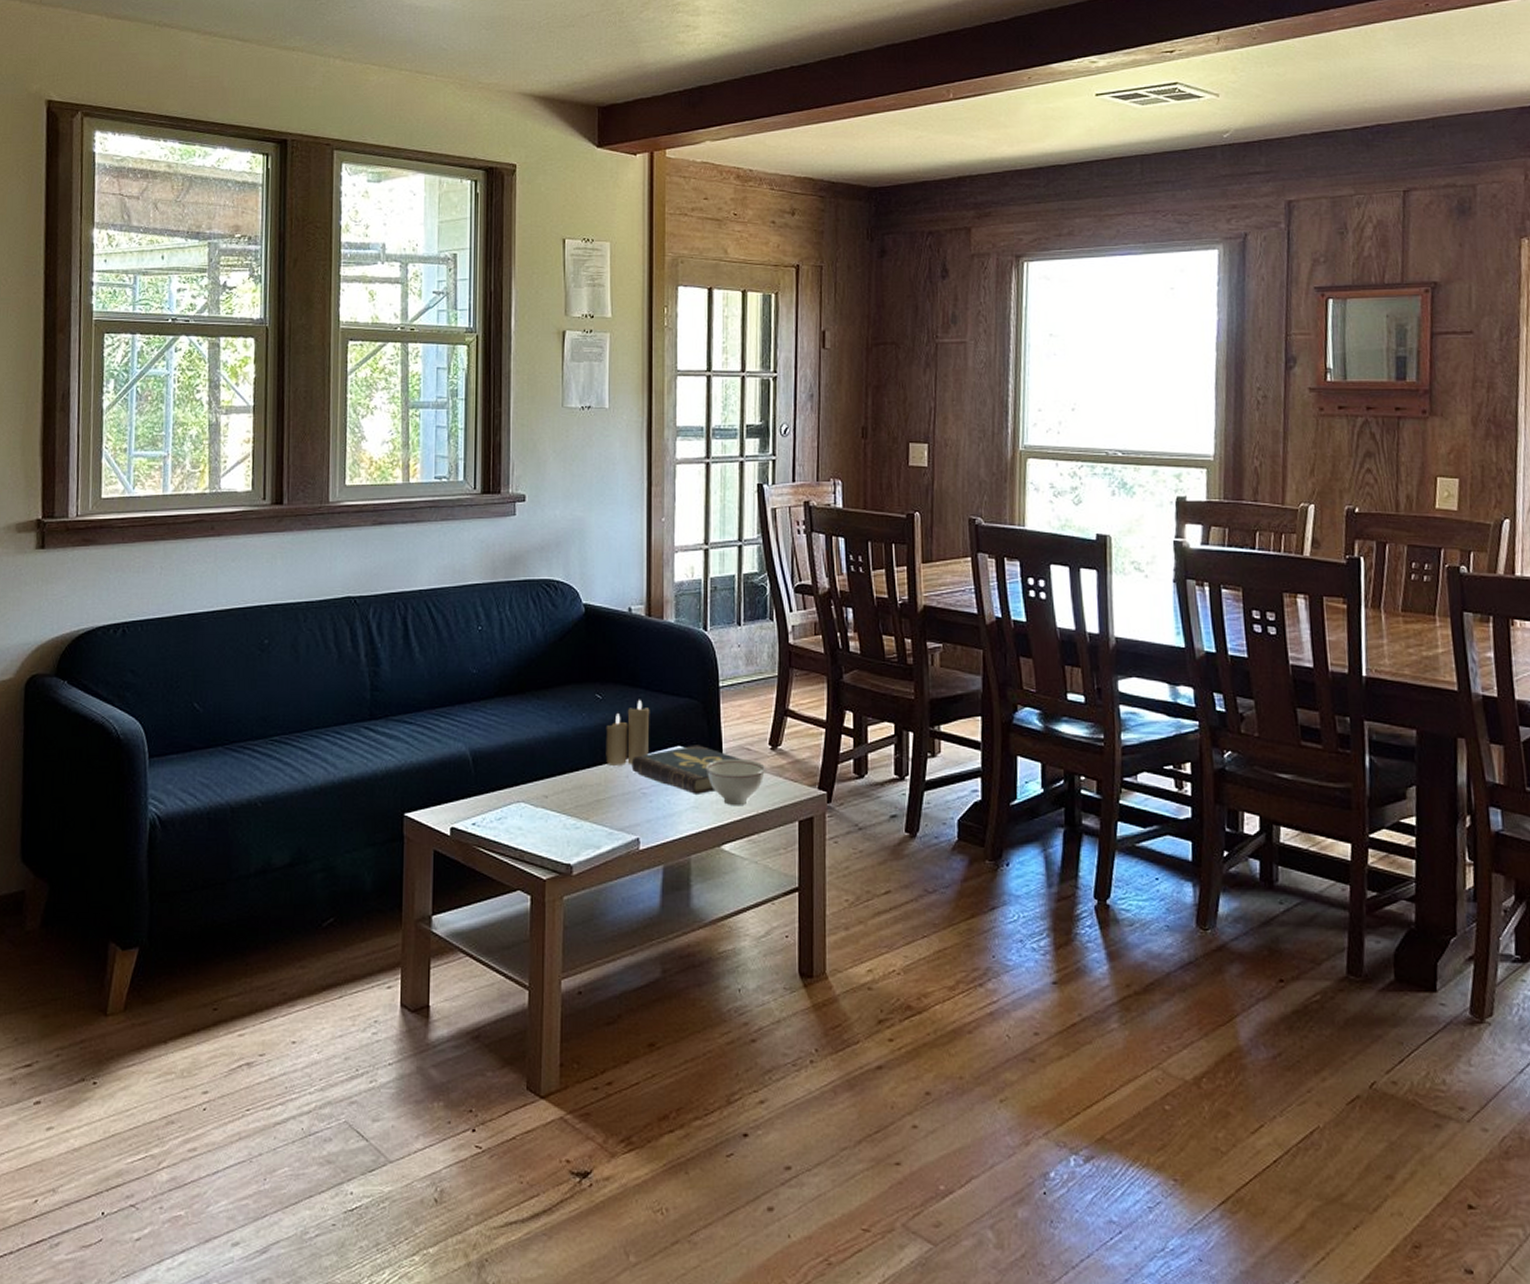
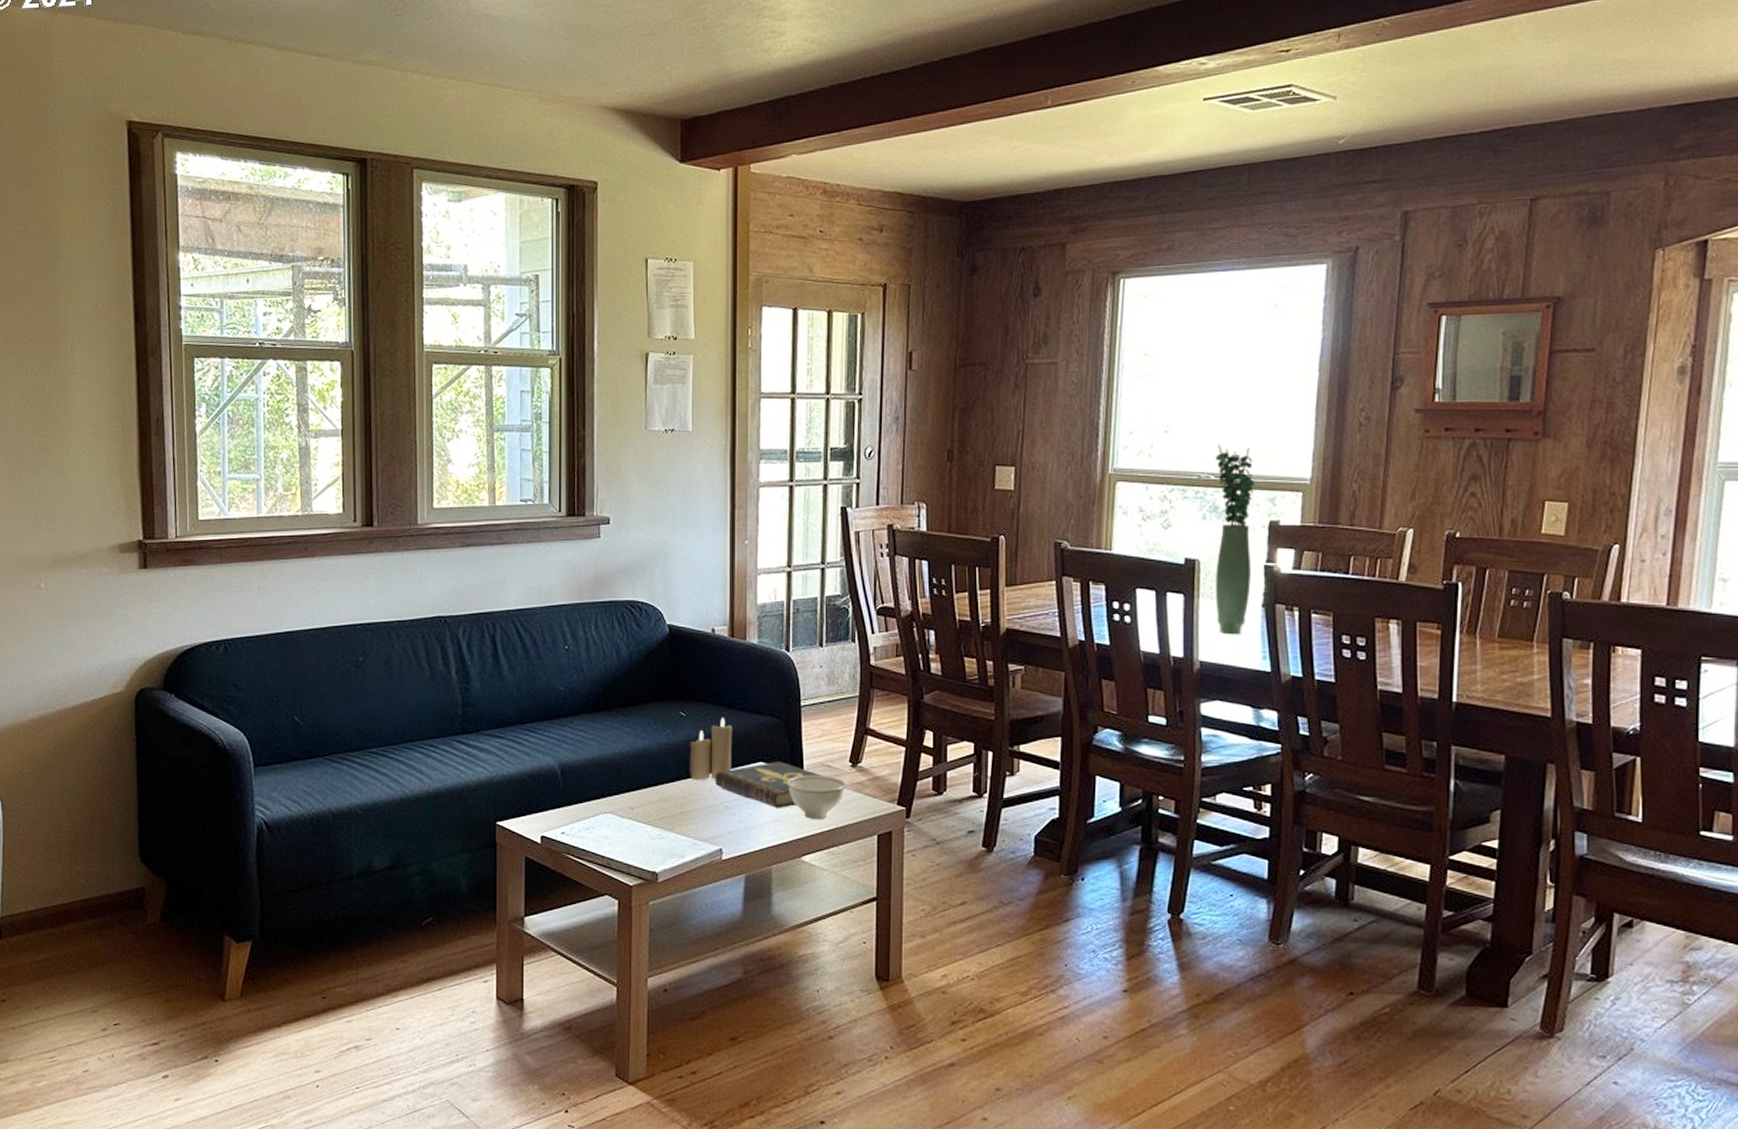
vase: none [1122,422,1162,611] -> present [1215,444,1255,635]

